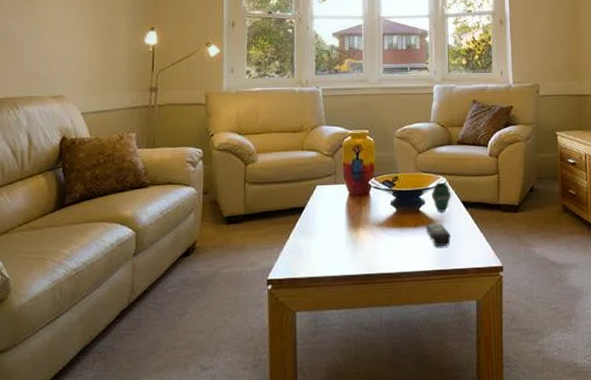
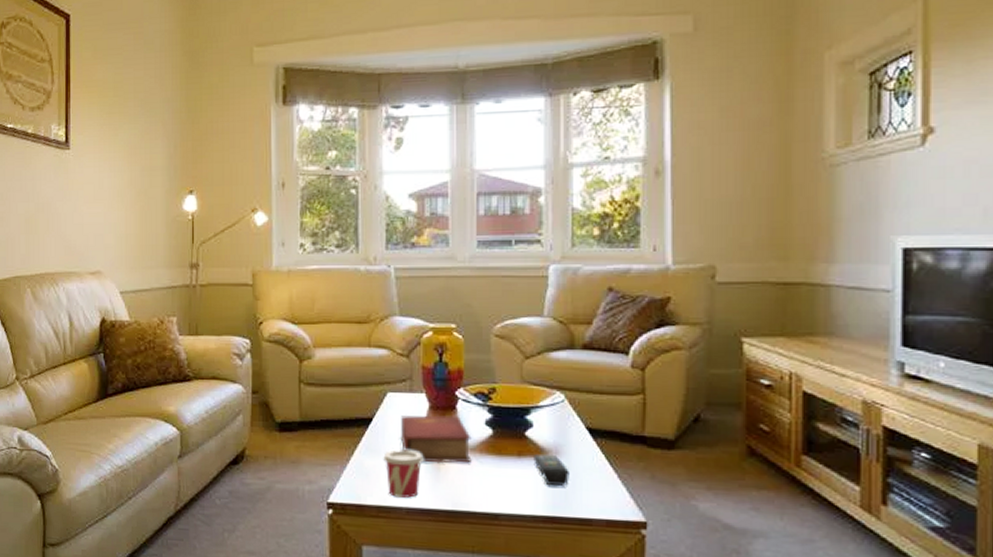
cup: none [313,230,345,269] -> present [383,449,424,498]
book: none [327,200,381,239] -> present [401,414,472,464]
vase: present [432,182,451,212] -> none [543,399,571,440]

